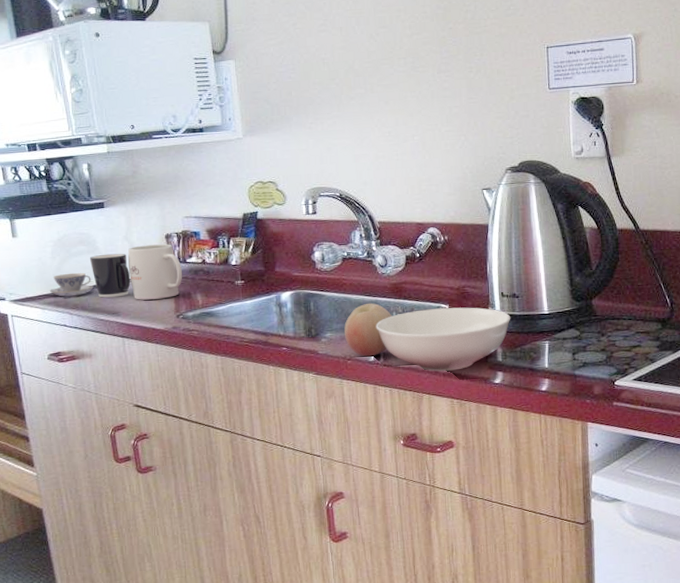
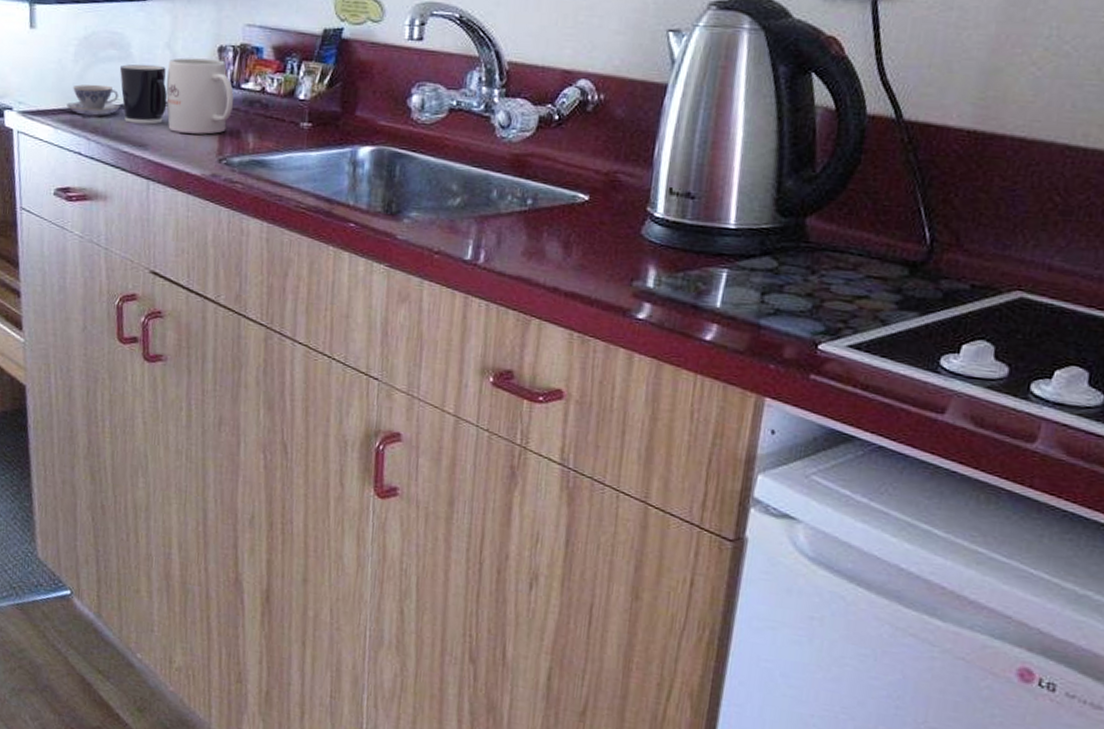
fruit: present [344,303,392,357] -> none [435,177,506,254]
bowl: present [376,307,511,372] -> none [480,197,678,291]

